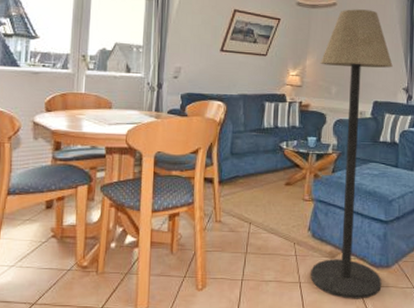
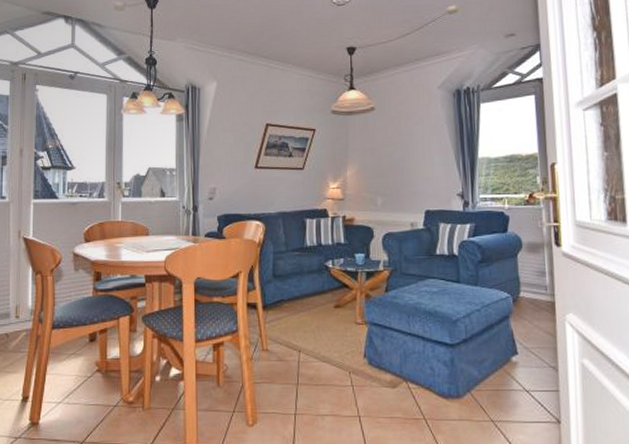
floor lamp: present [311,9,393,299] -> none [362,111,454,435]

